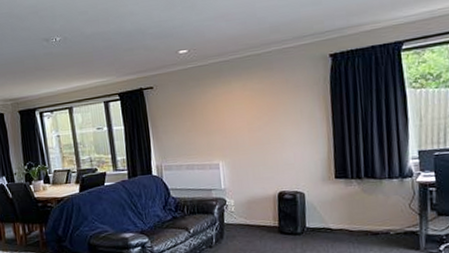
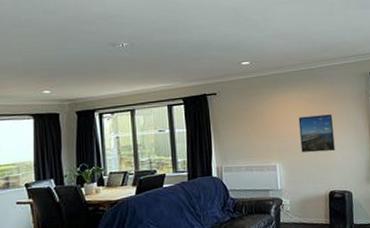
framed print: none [243,106,286,150] -> present [298,114,335,153]

